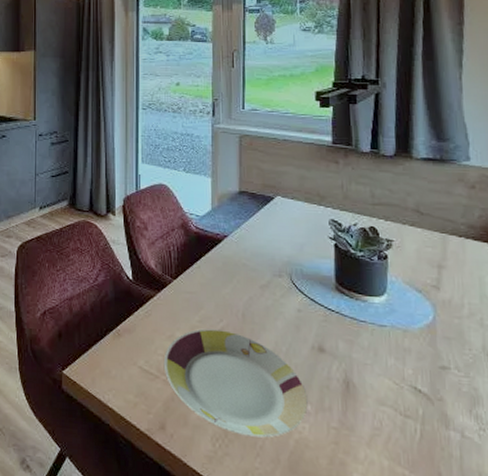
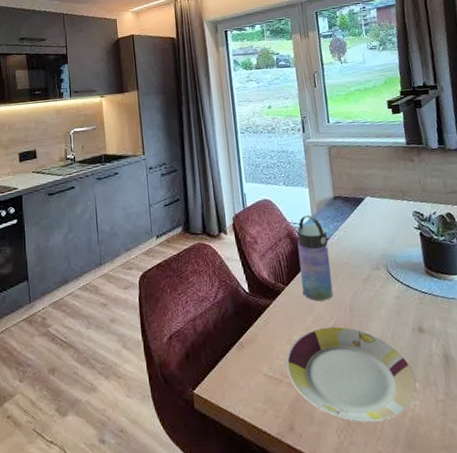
water bottle: none [191,207,227,301] -> present [296,215,333,302]

